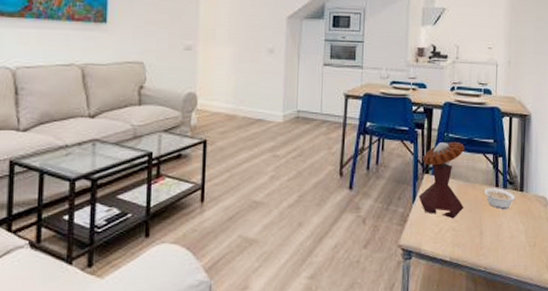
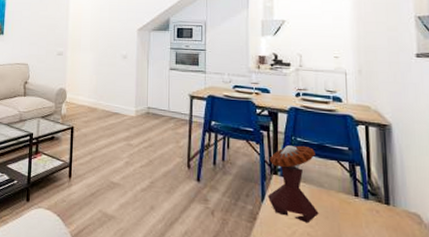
legume: present [483,188,515,209] -> none [340,197,379,221]

